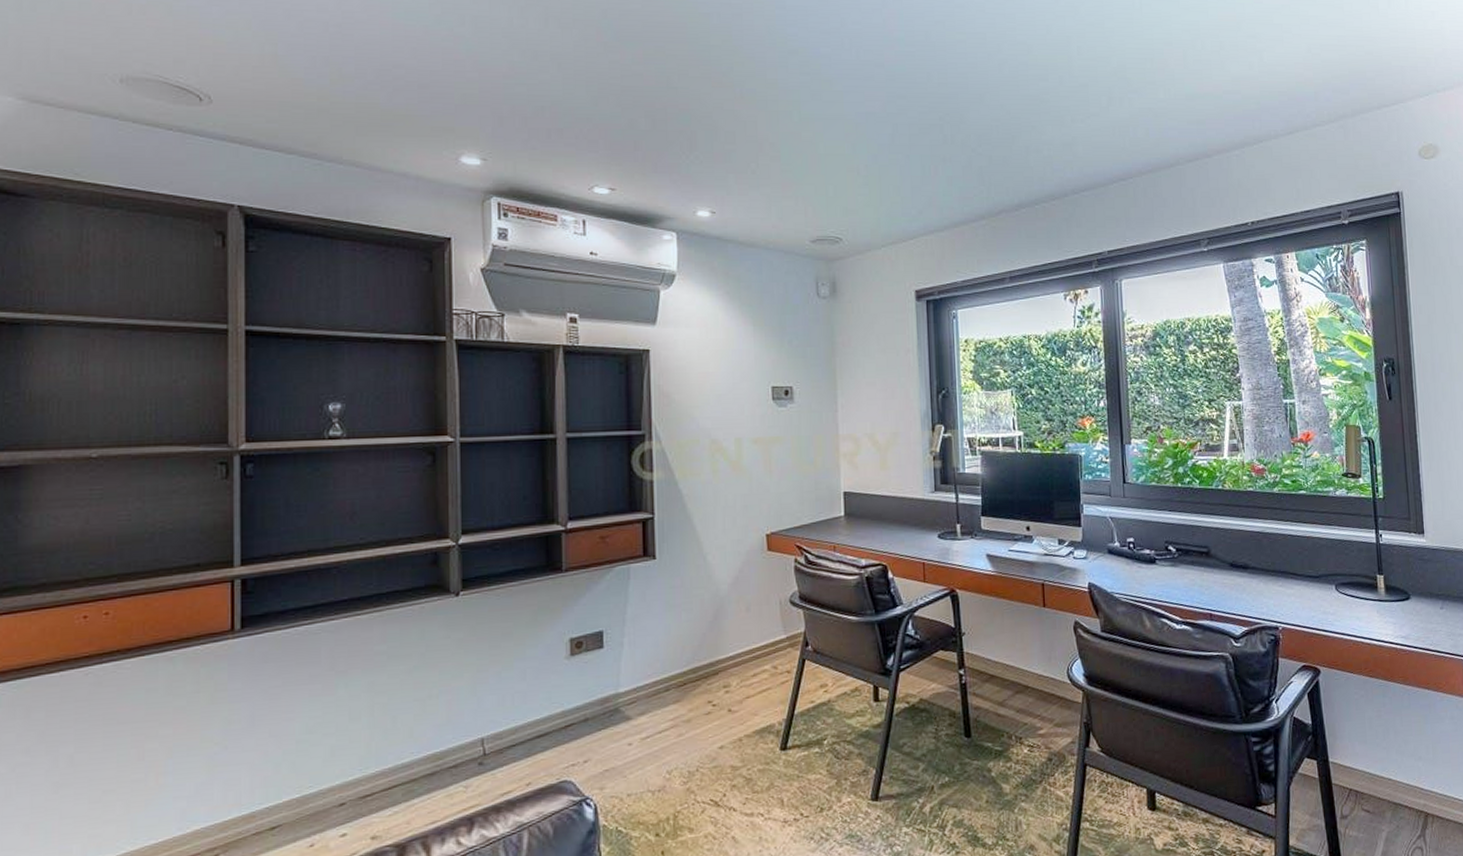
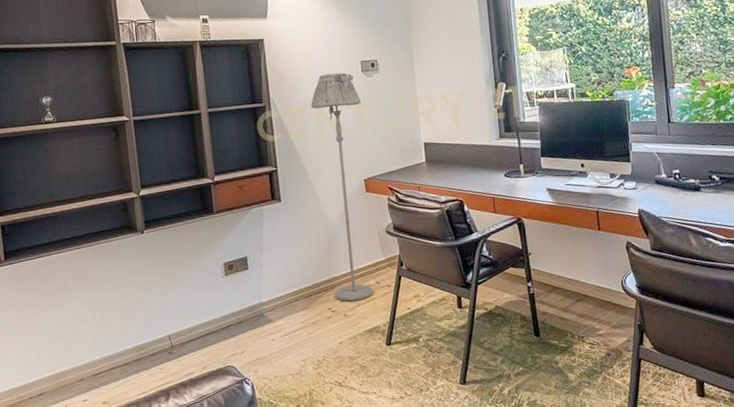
floor lamp: none [704,399,770,692] -> present [310,72,374,301]

